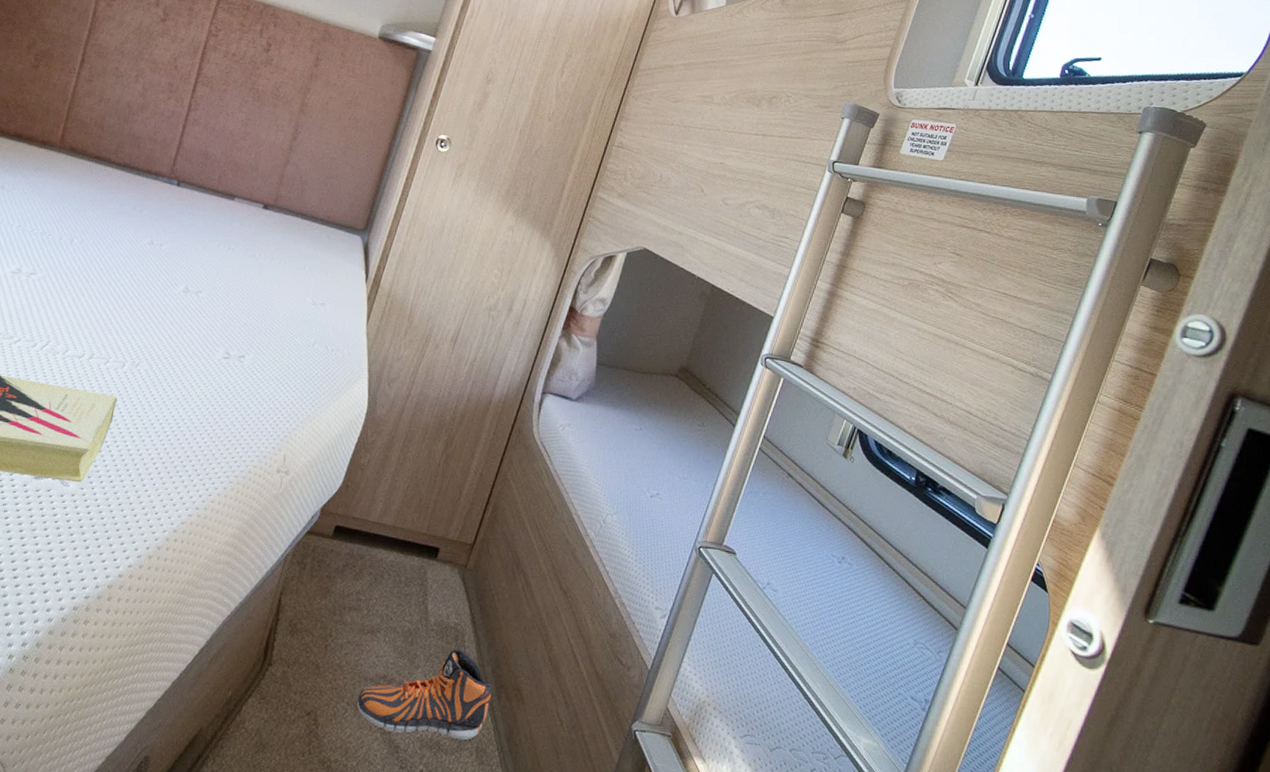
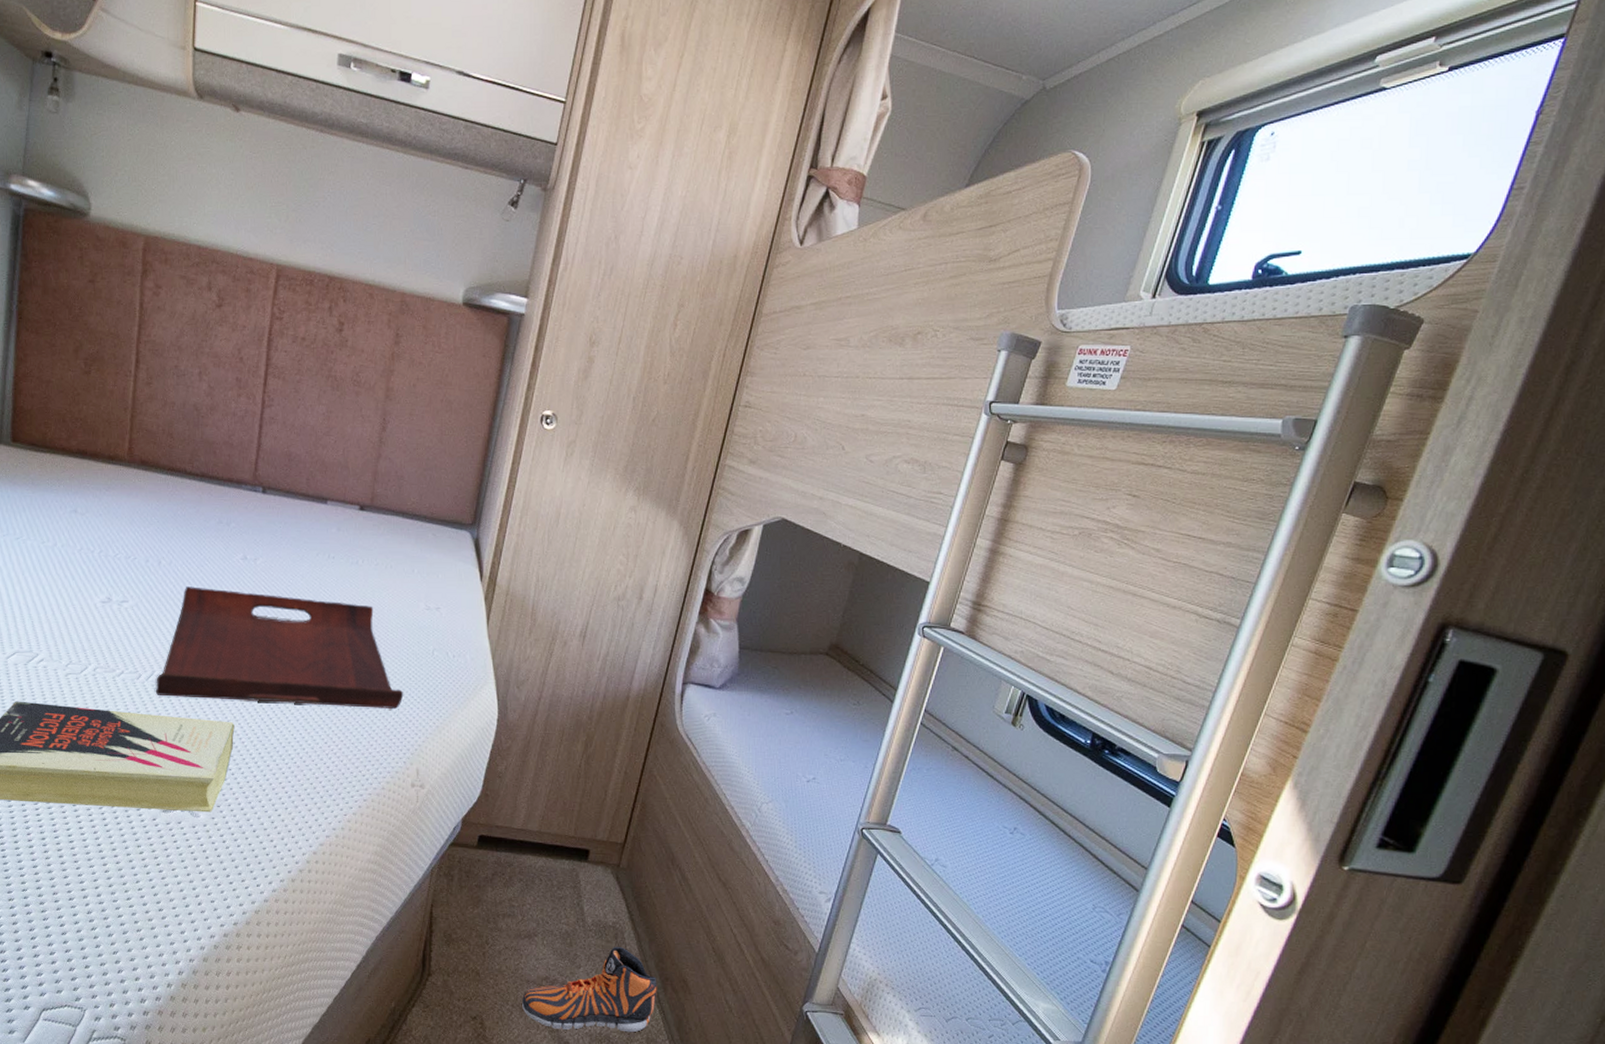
serving tray: none [48,265,281,395] -> present [156,586,404,709]

